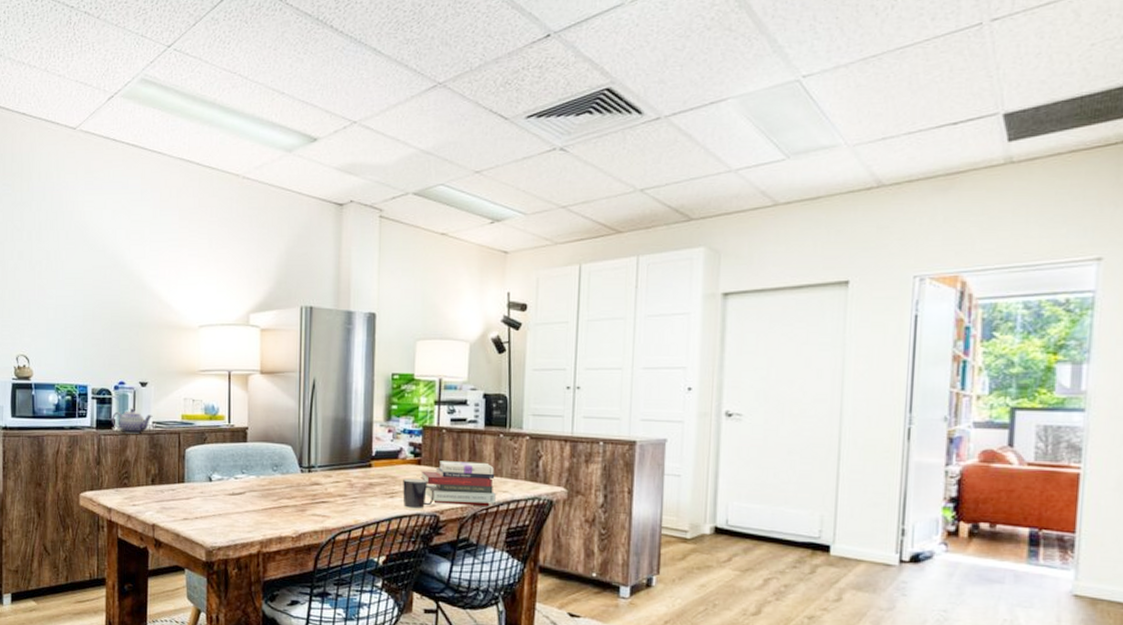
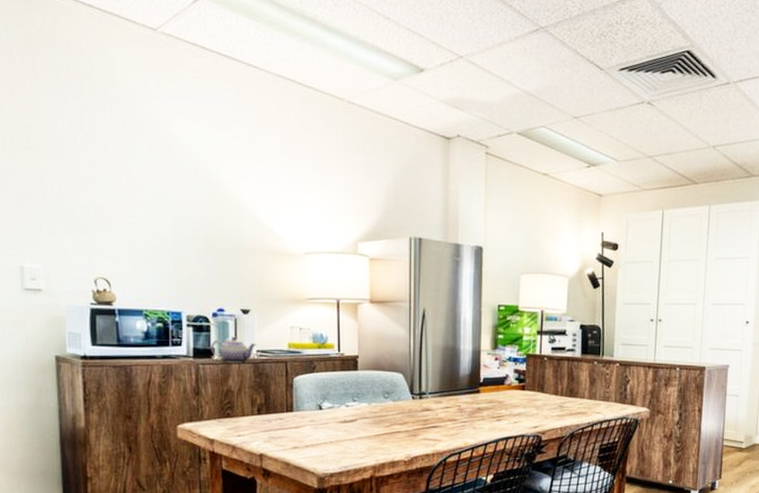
mug: present [403,478,435,511] -> none [508,402,537,432]
books: present [420,461,496,506] -> none [524,386,591,426]

